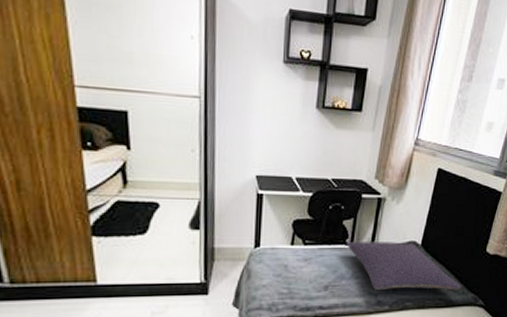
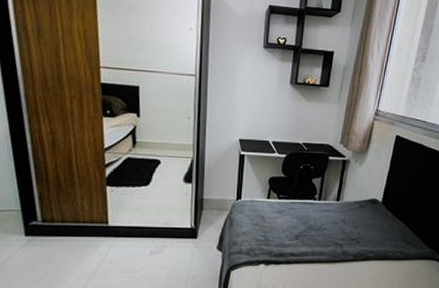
pillow: present [346,242,462,290] -> none [315,197,420,245]

